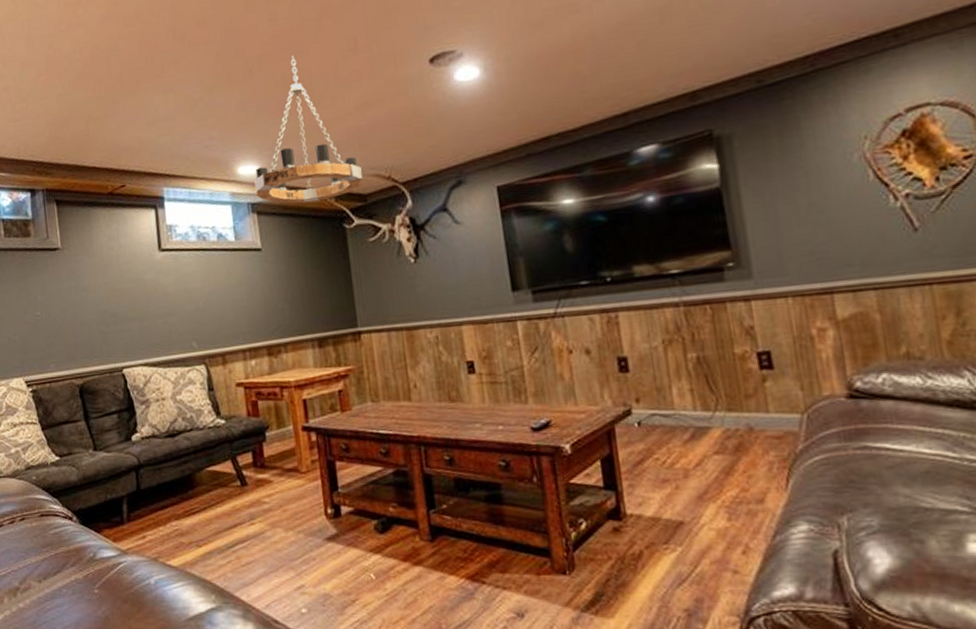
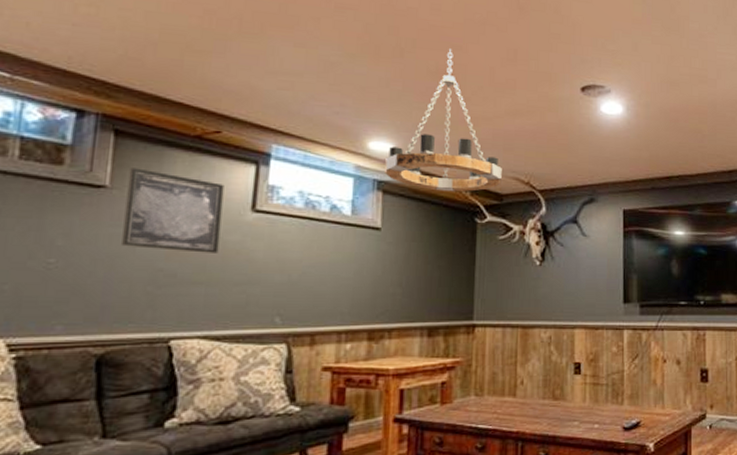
wall art: none [71,229,142,296] -> present [122,167,224,253]

